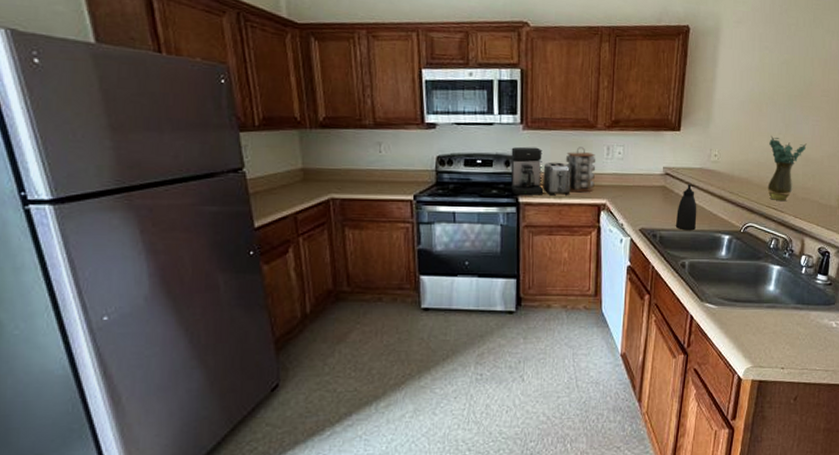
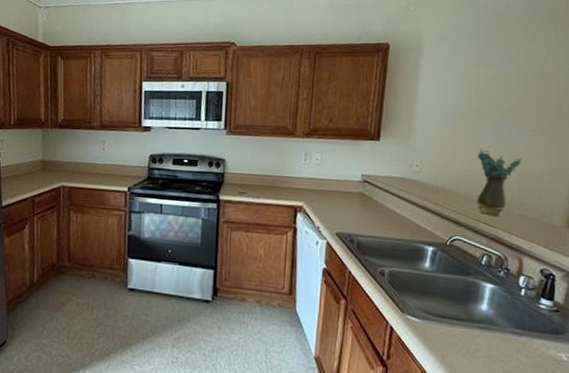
coffee maker: present [510,146,543,196] -> none [212,149,243,194]
toaster: present [543,162,571,196] -> none [242,164,269,196]
spice rack: present [565,147,596,193] -> none [264,152,294,195]
soap dispenser: present [675,184,697,231] -> none [374,192,398,239]

